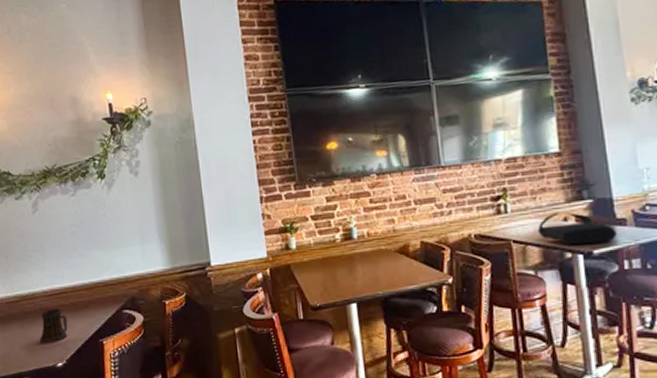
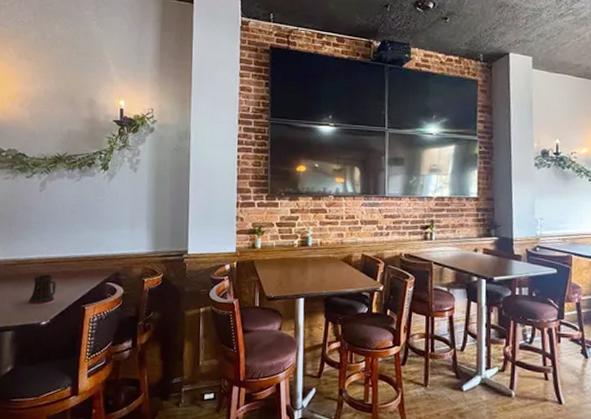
bag: present [538,212,617,246] -> none [454,244,513,273]

